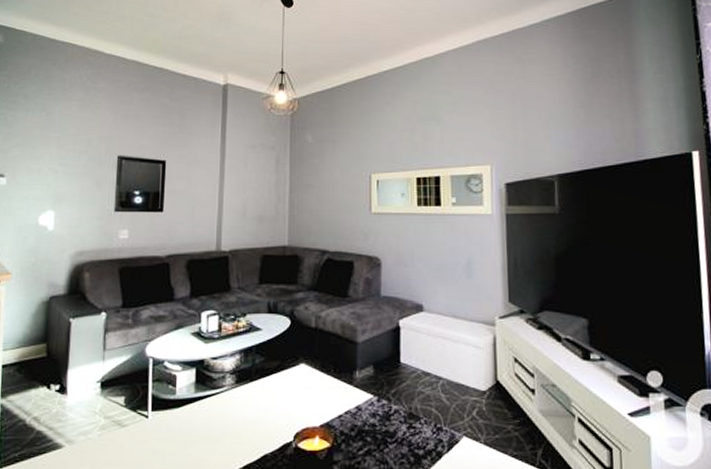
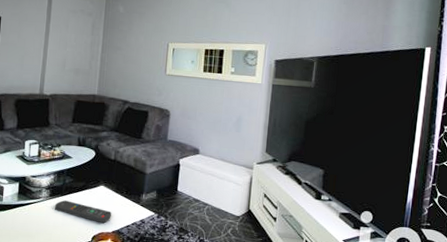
remote control: none [242,387,317,415] -> present [54,200,111,224]

